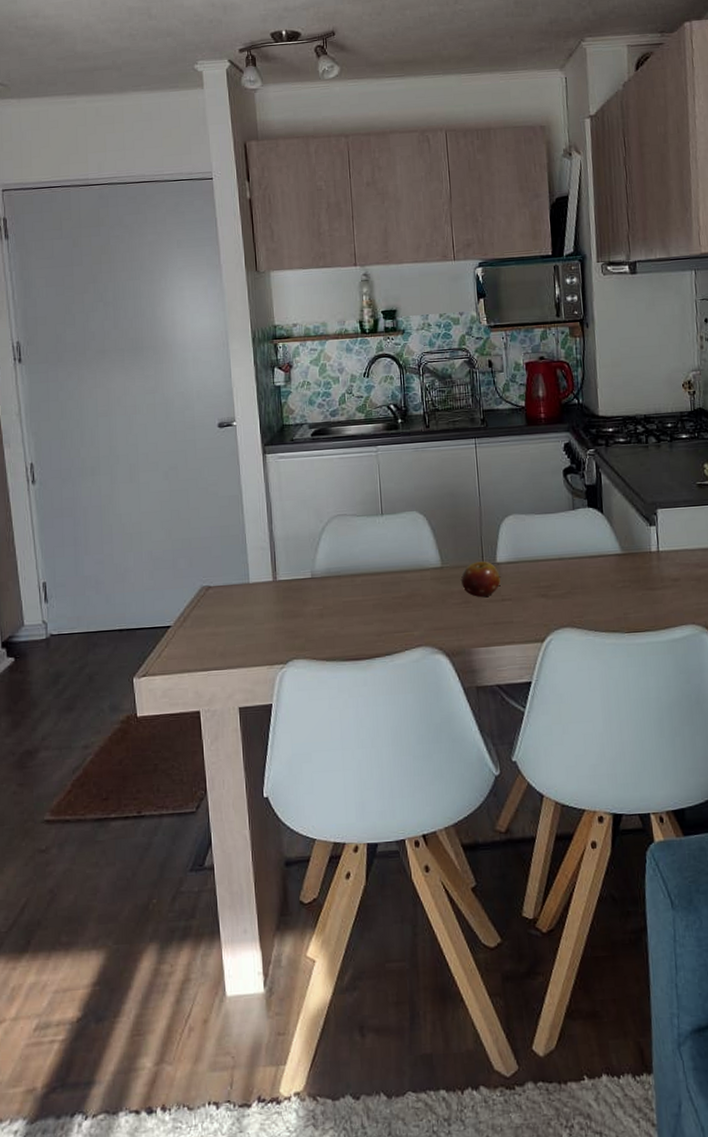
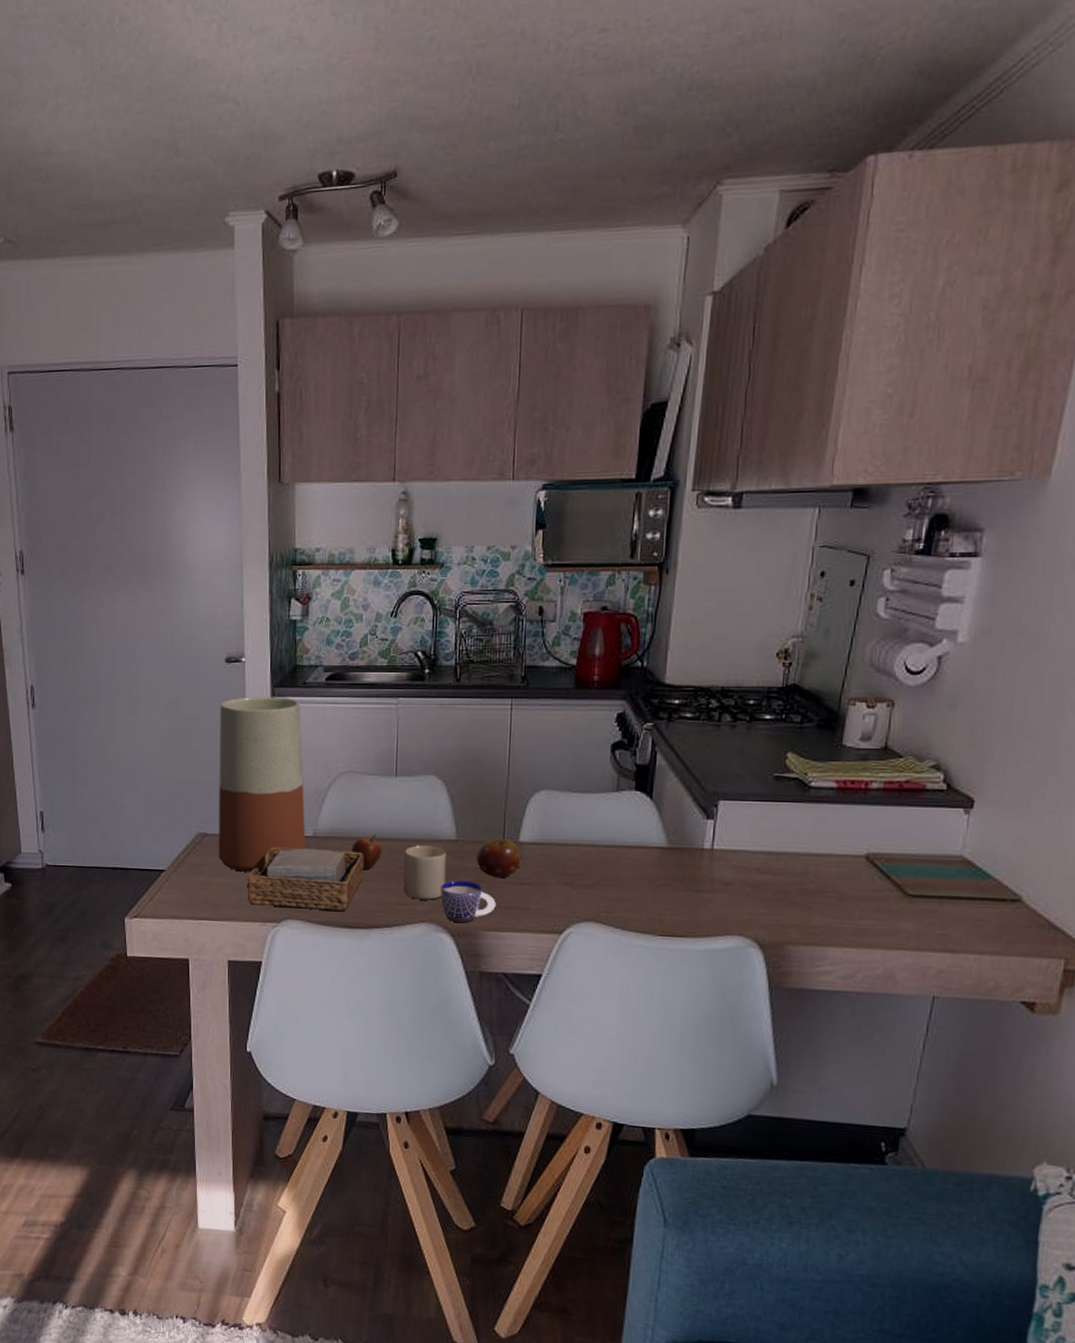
vase: none [215,454,306,619] -> present [218,697,306,873]
napkin holder: none [252,587,361,650] -> present [247,847,364,912]
fruit: none [347,570,376,603] -> present [351,834,382,869]
mug: none [396,574,436,626] -> present [403,845,446,900]
cup: none [432,602,483,644] -> present [440,880,496,924]

